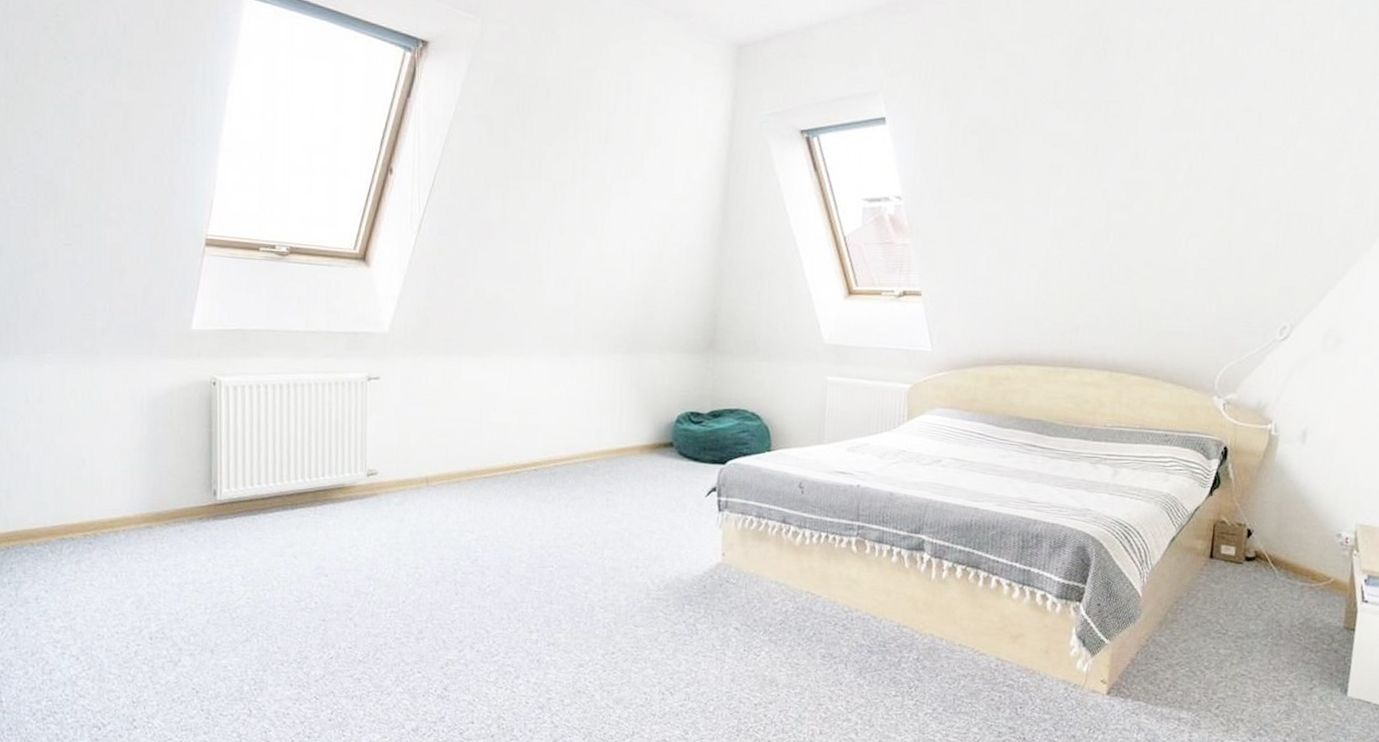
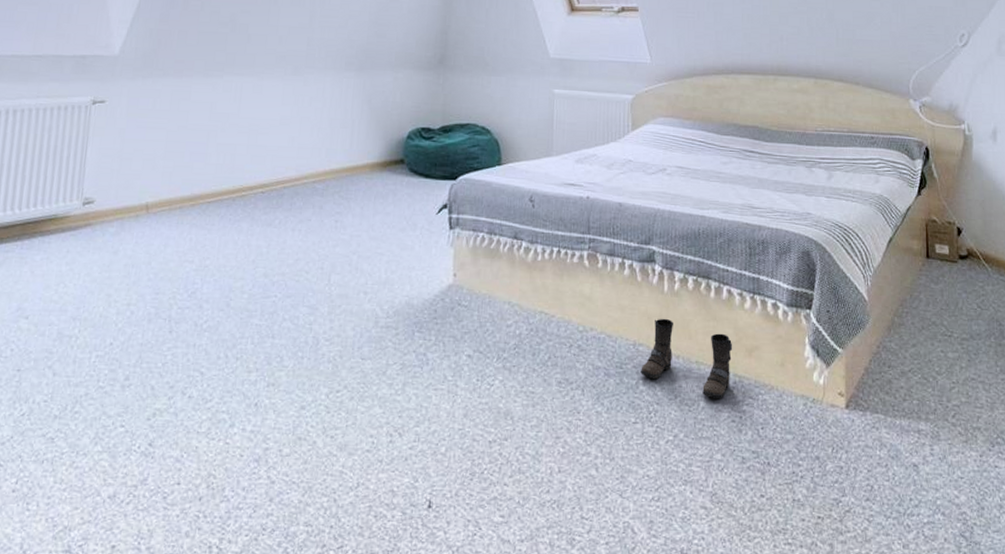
boots: none [903,603,998,679] -> present [641,318,733,398]

